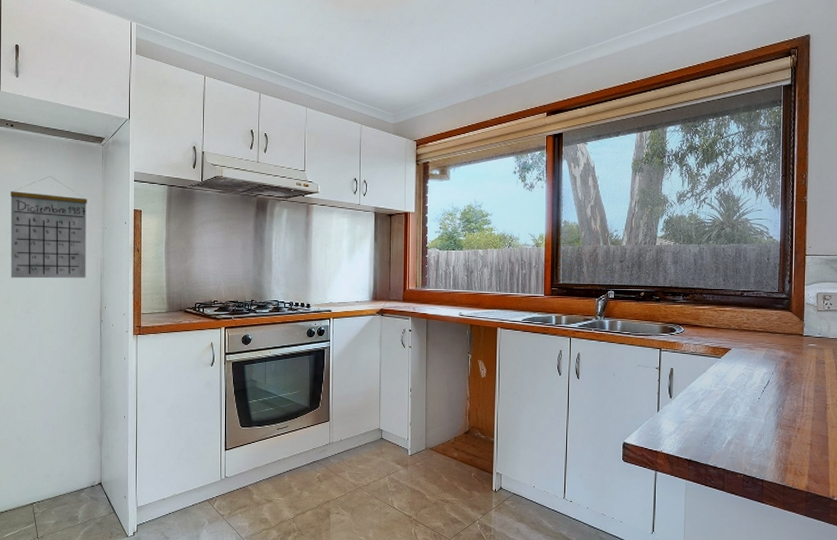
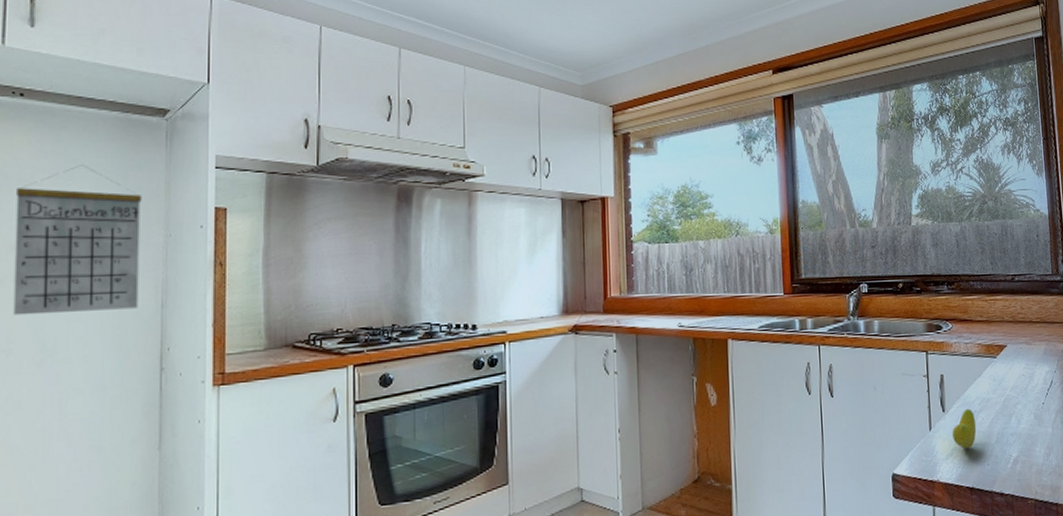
fruit: none [676,397,698,429] -> present [951,408,977,449]

